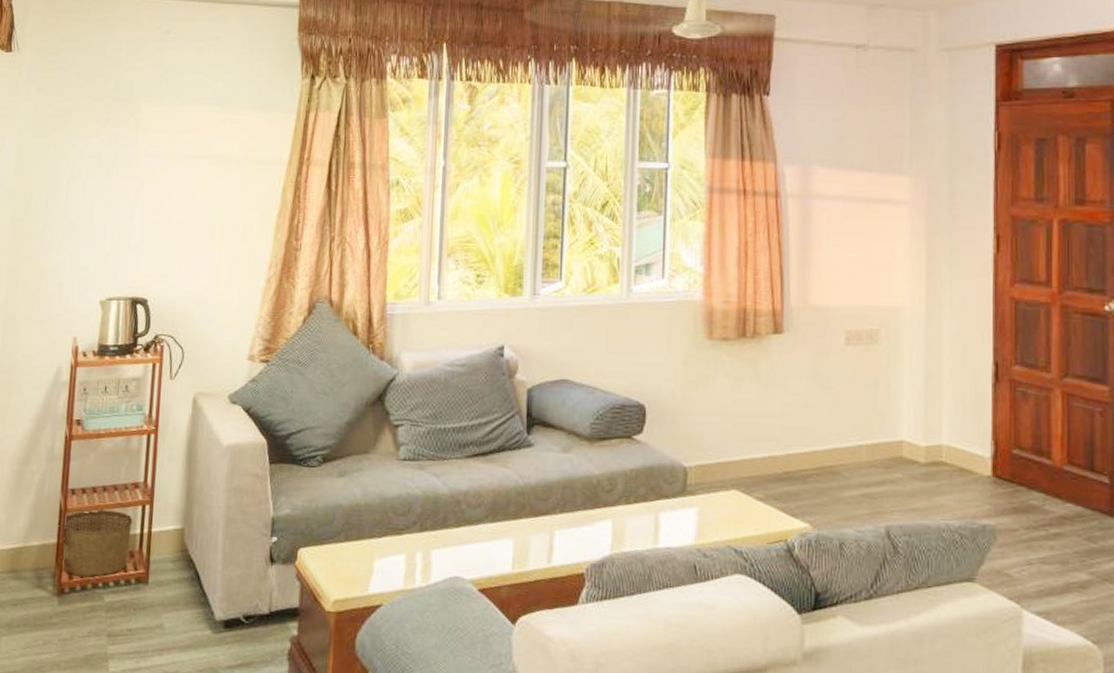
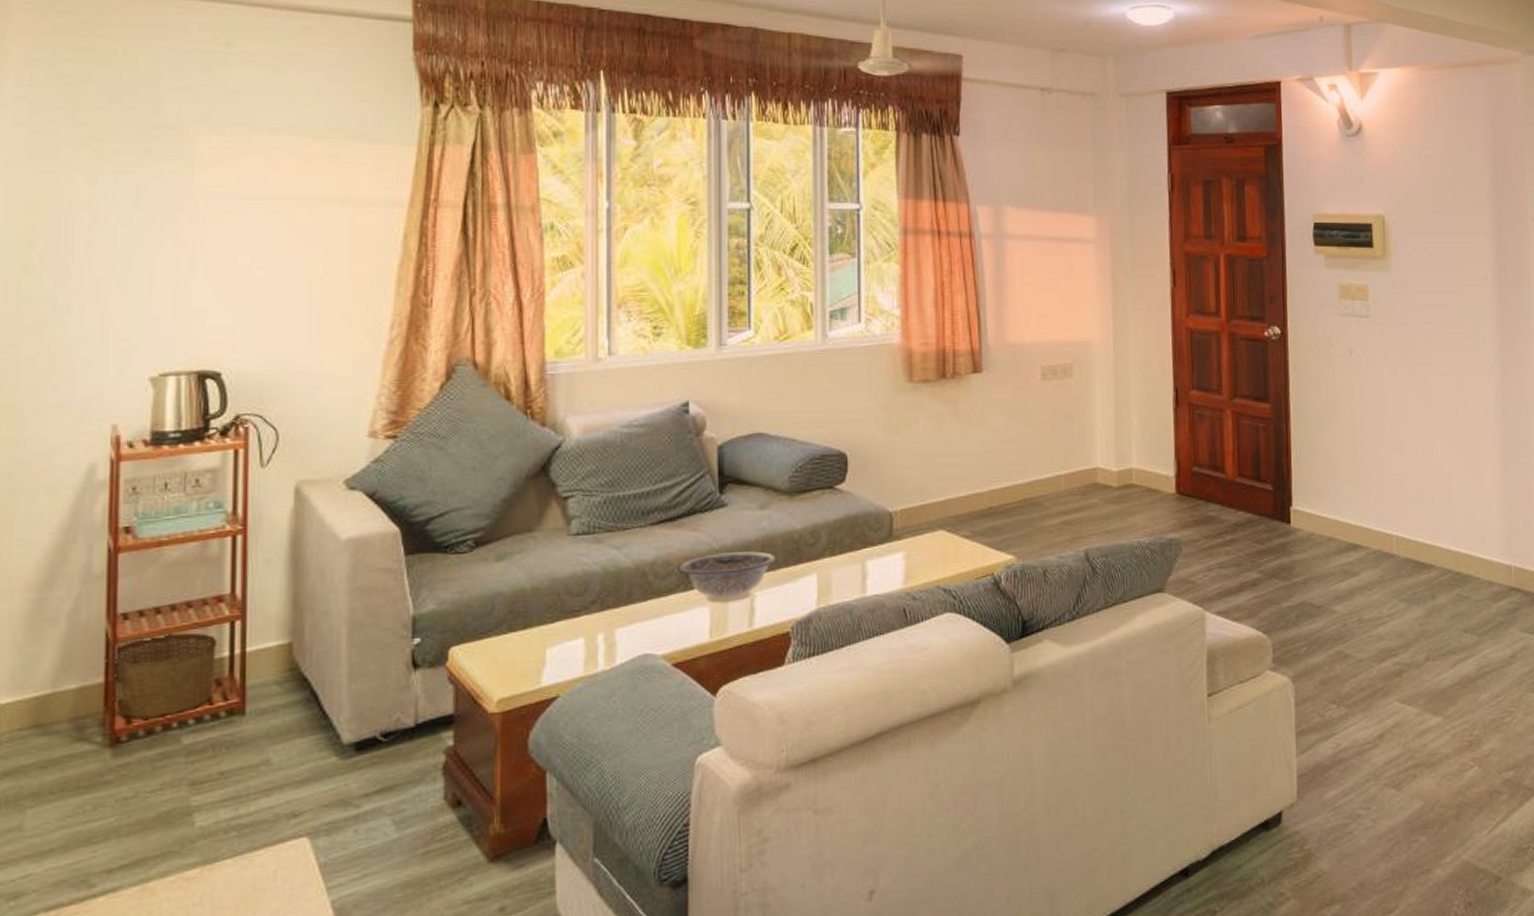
decorative bowl: none [486,490,575,538] -> present [677,551,776,603]

